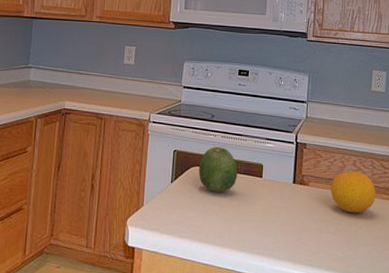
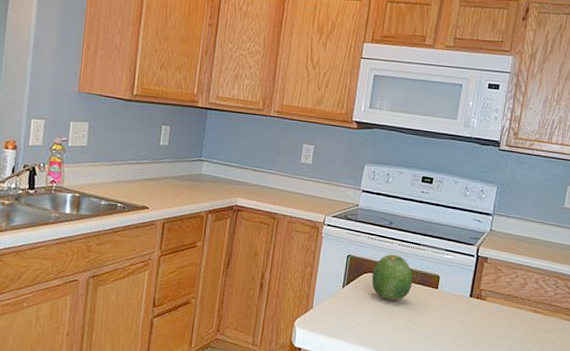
fruit: present [330,169,376,213] -> none [508,286,557,332]

